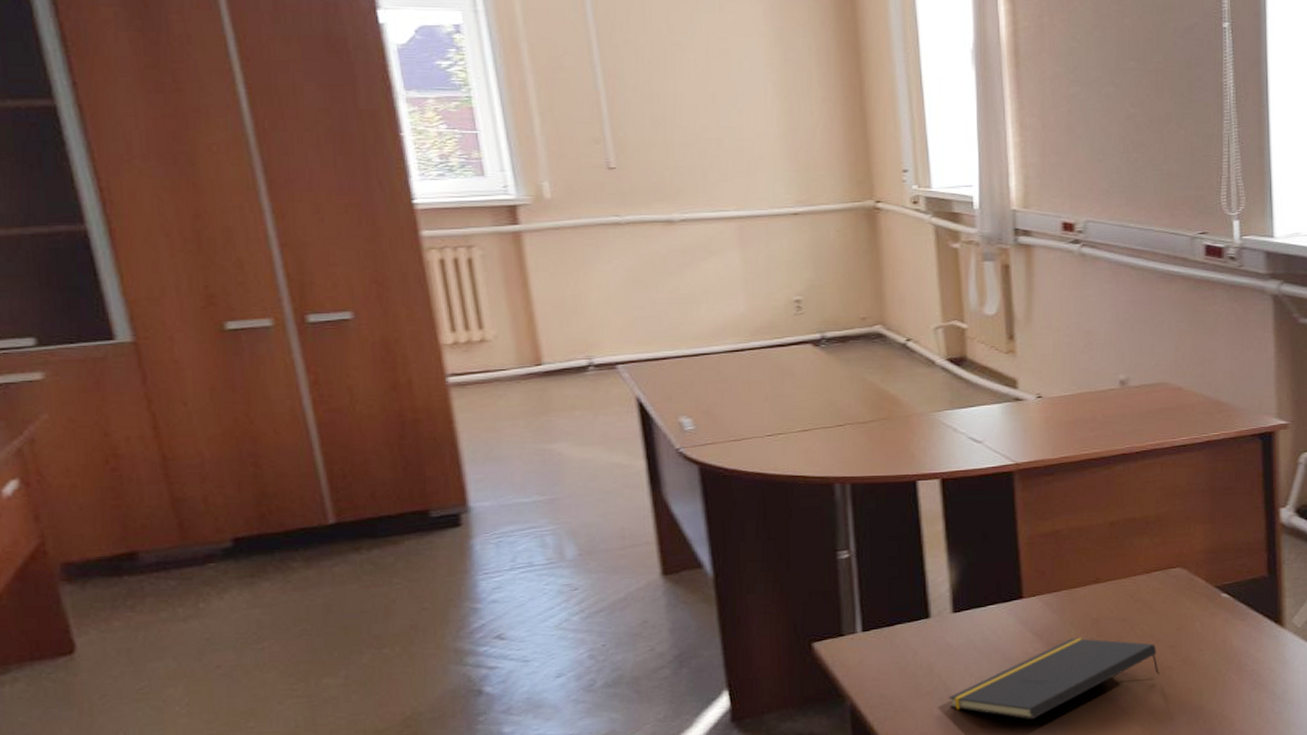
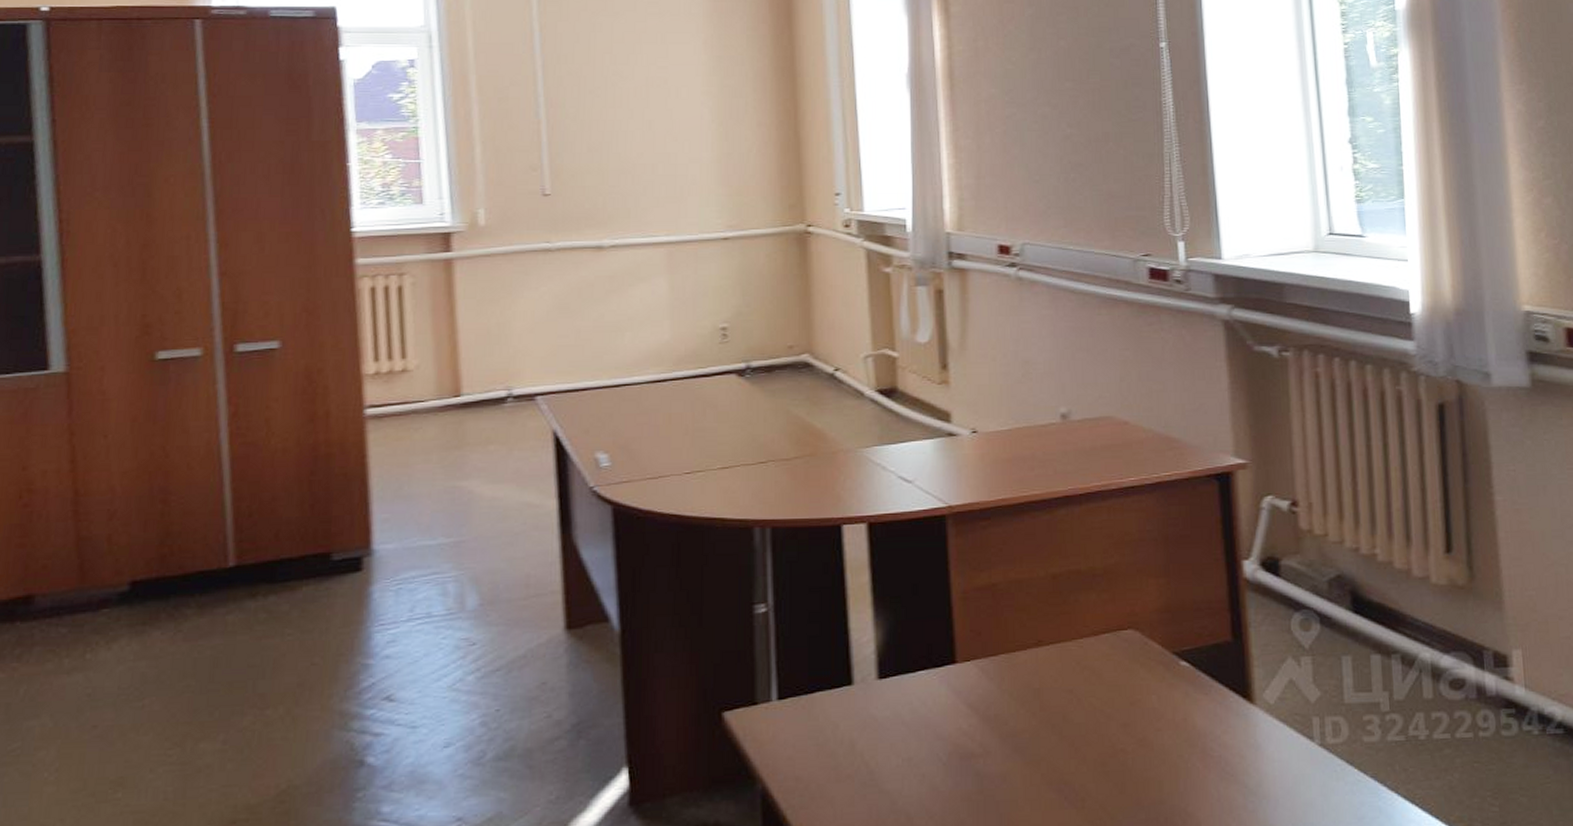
notepad: present [948,637,1159,720] -> none [871,712,1112,813]

